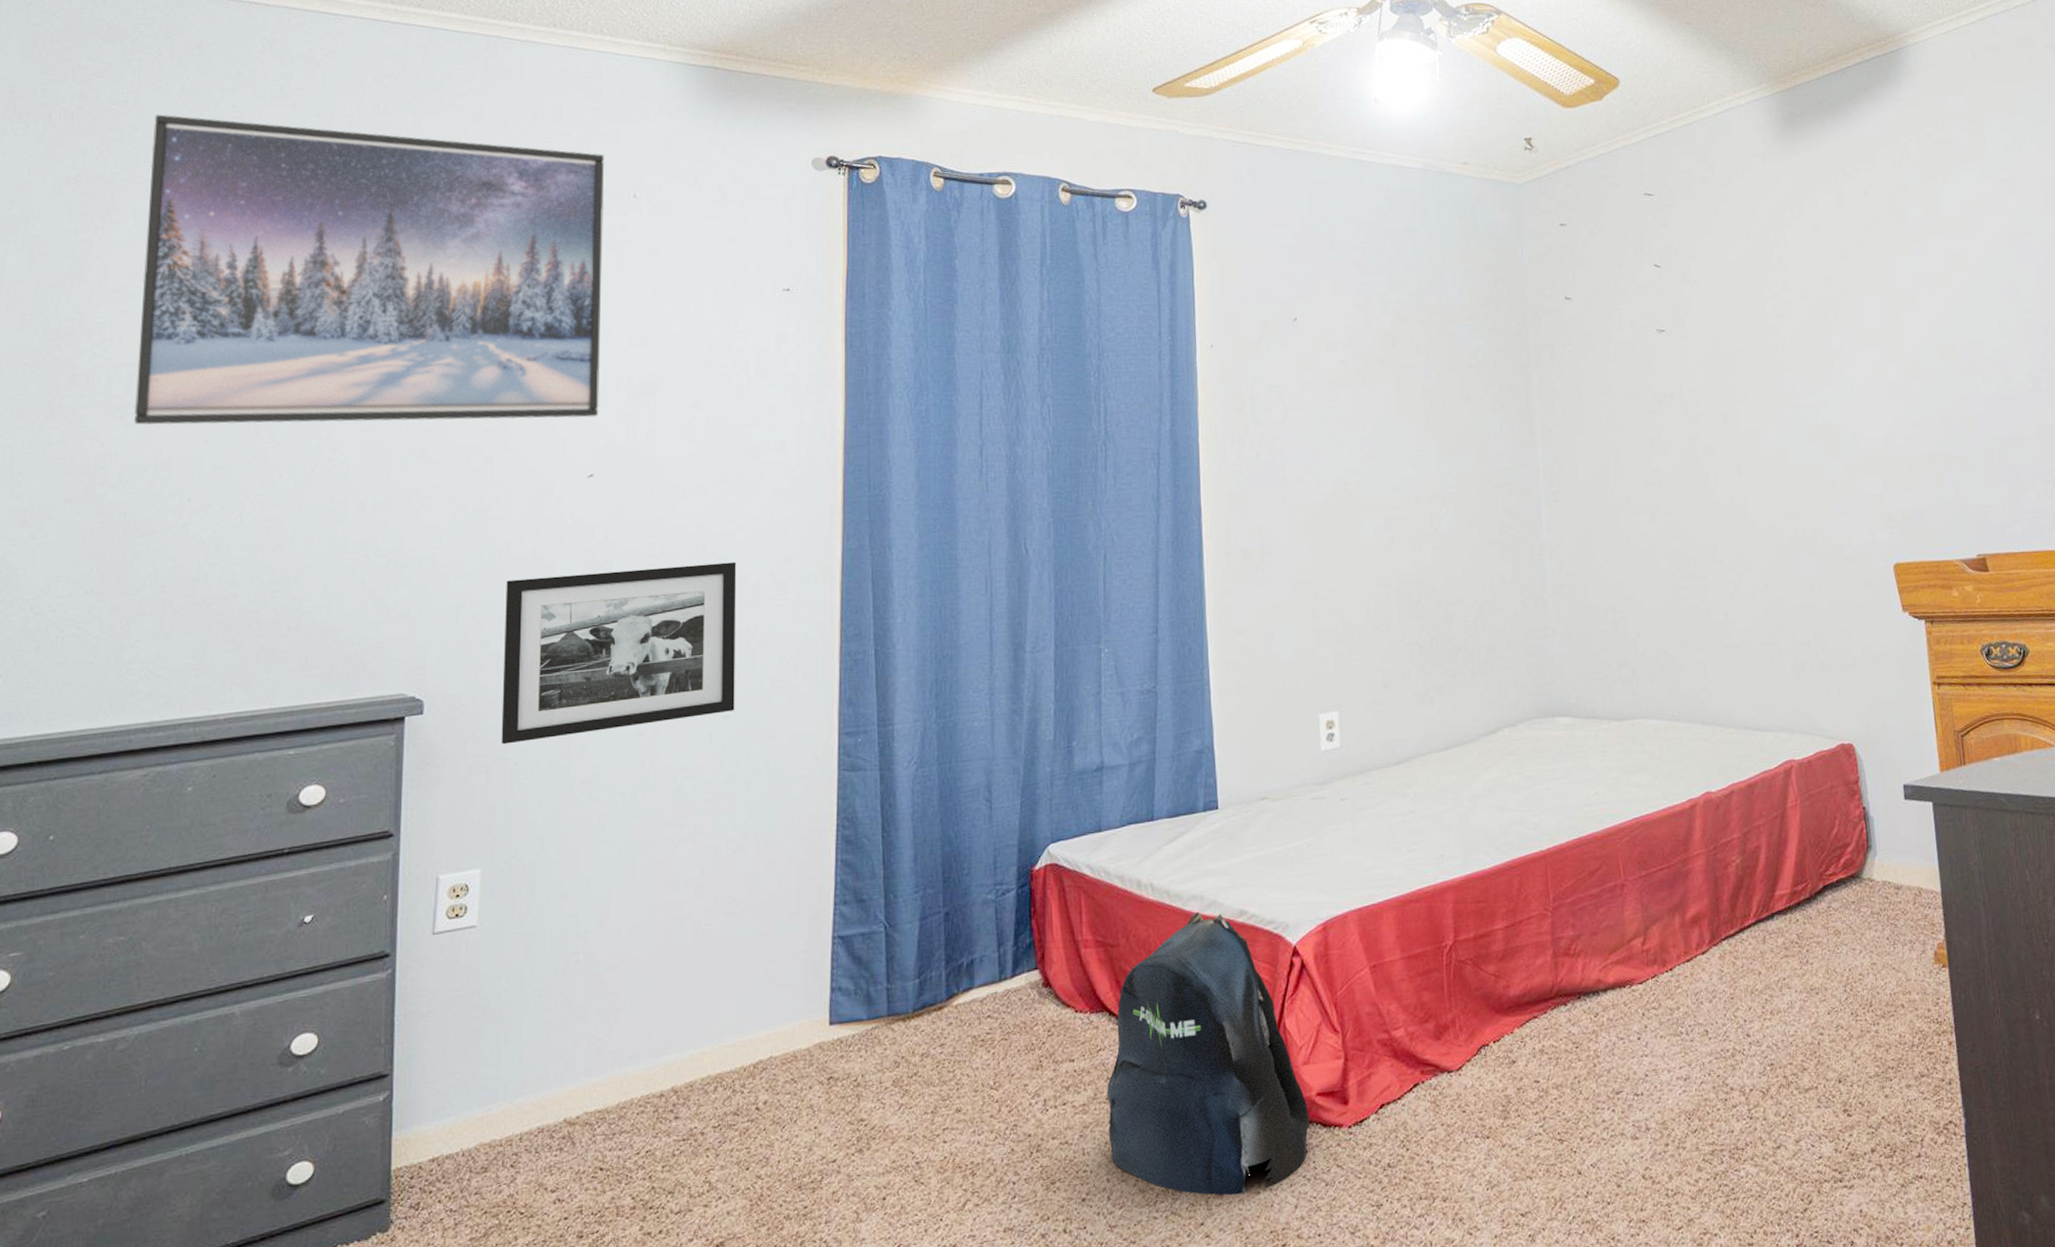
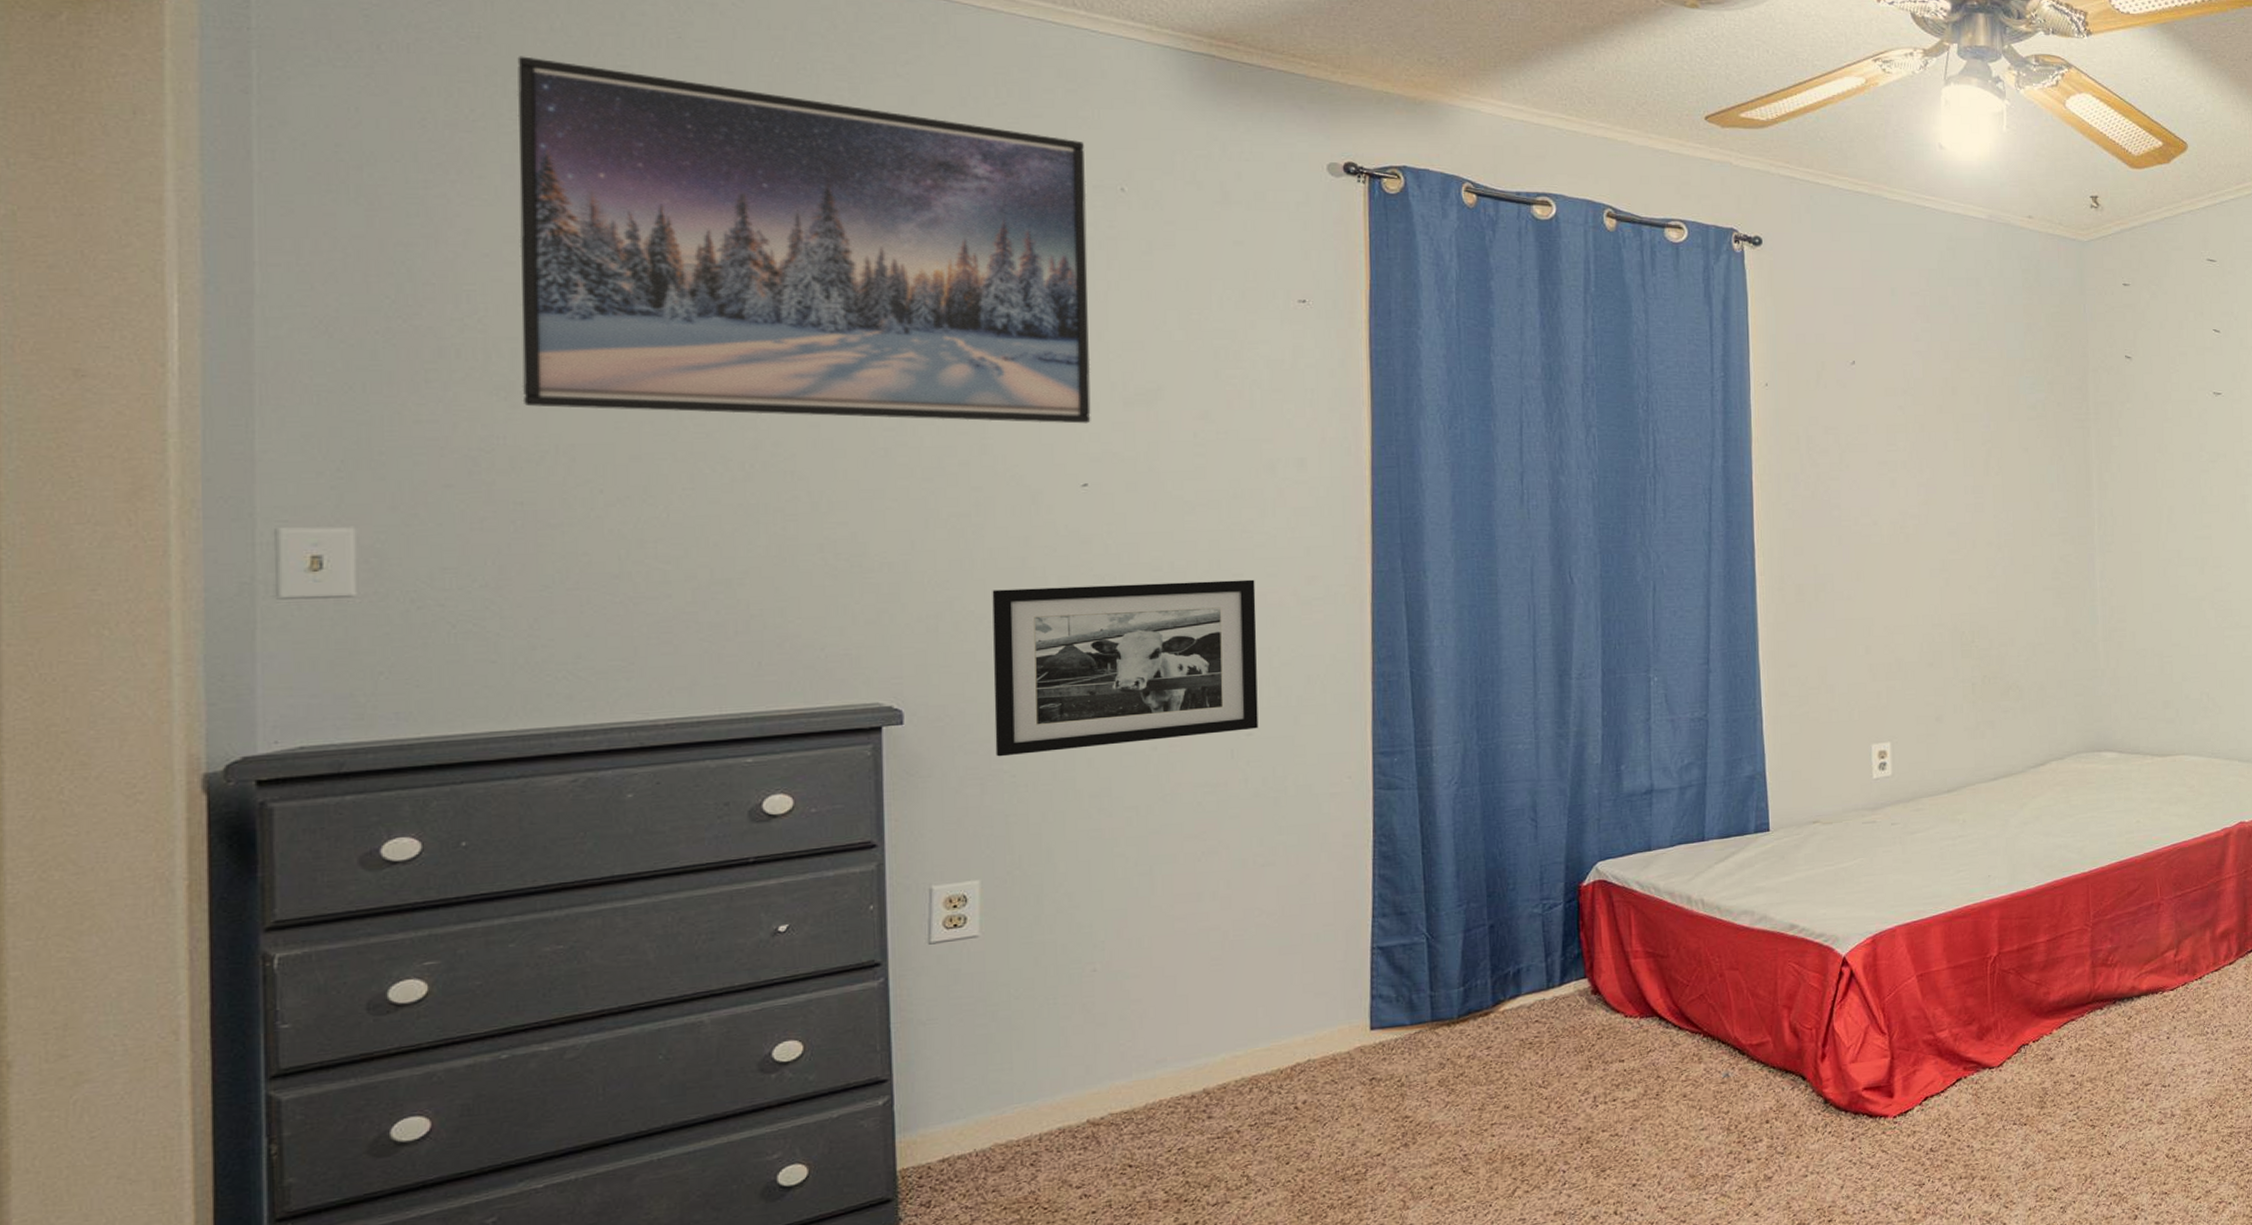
backpack: present [1107,911,1310,1196] -> none [1657,925,1857,1179]

